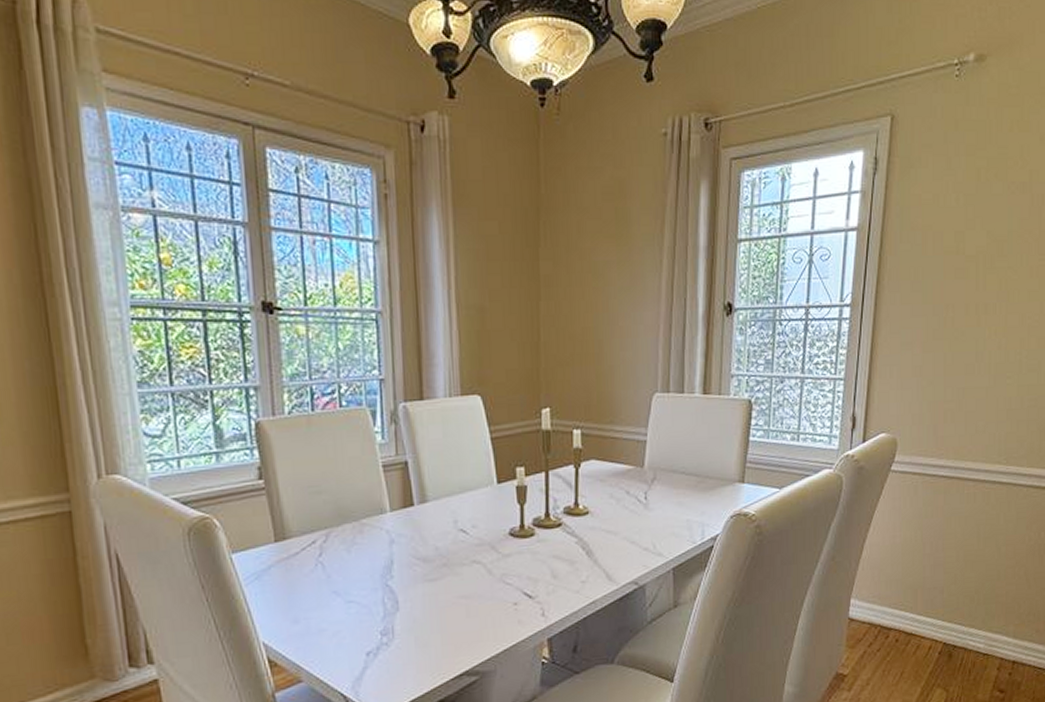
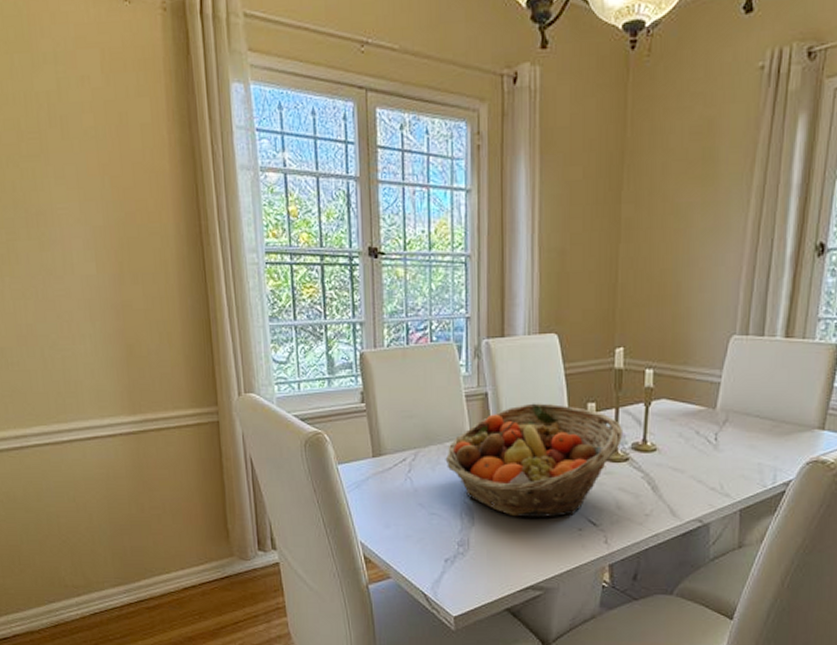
fruit basket: none [362,470,555,597] -> present [445,403,624,518]

